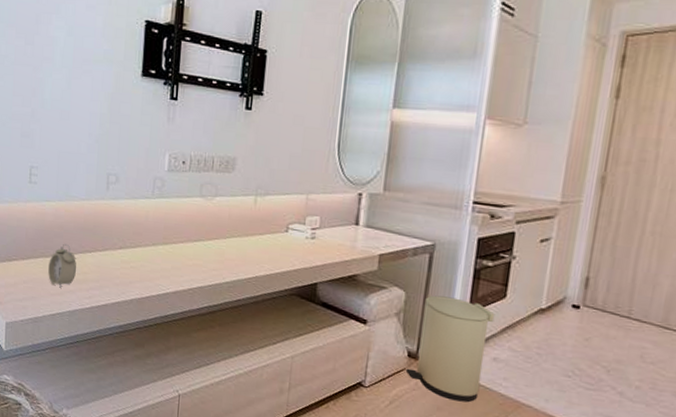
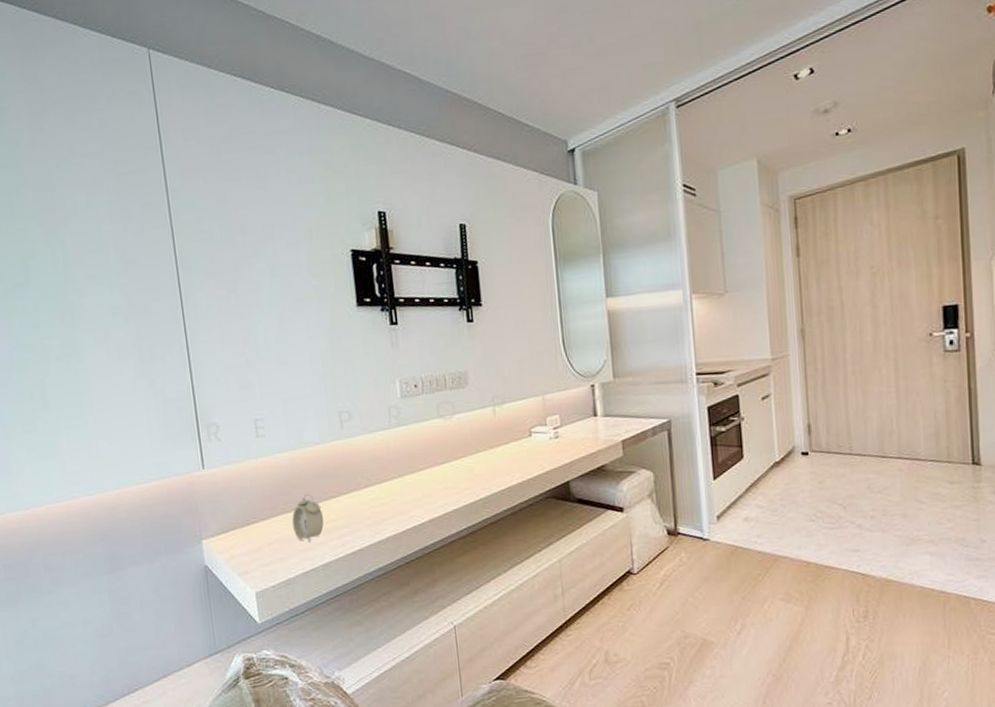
pedal bin: present [405,295,495,402] -> none [668,468,739,568]

